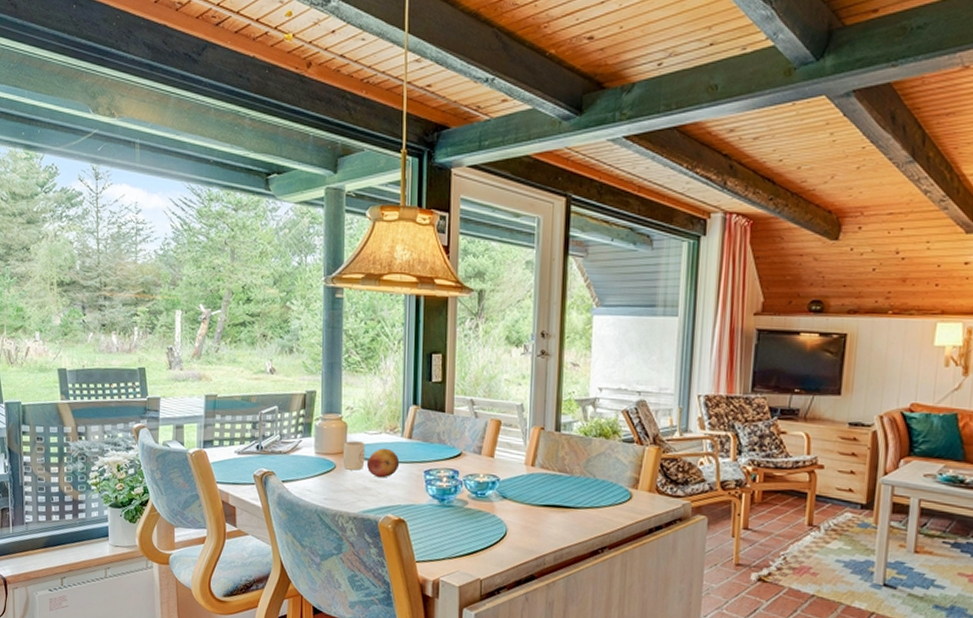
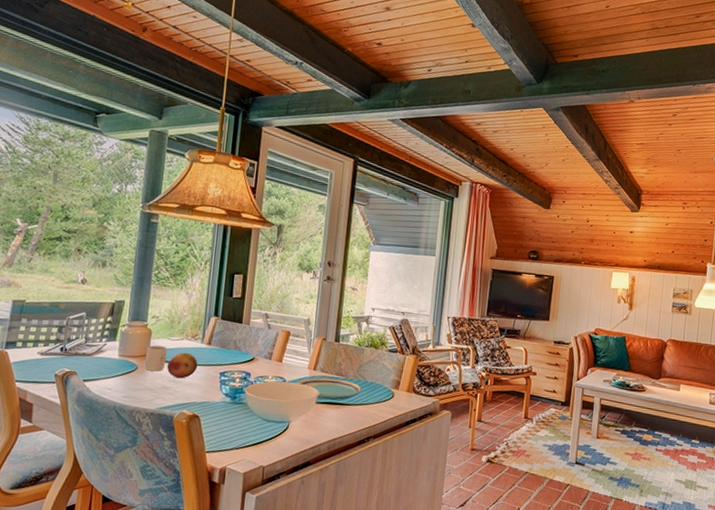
bowl: none [452,480,540,531] -> present [244,381,319,424]
plate: none [513,475,591,502] -> present [297,377,362,400]

